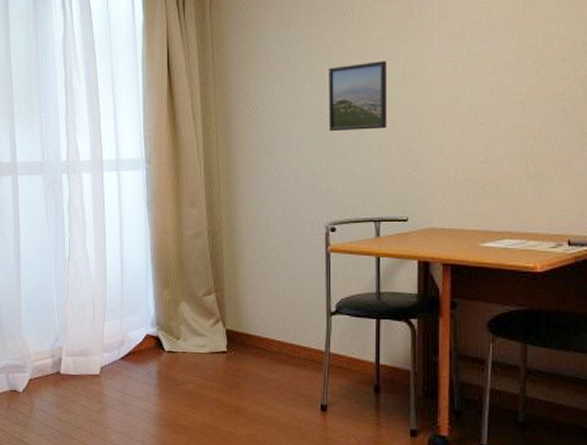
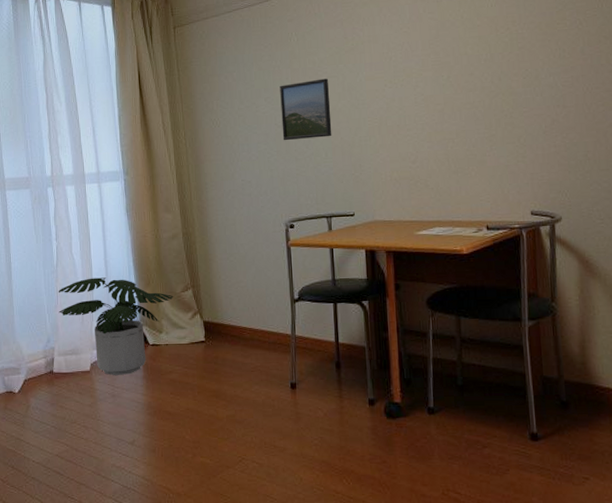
potted plant: none [68,275,194,382] -> present [58,277,174,376]

